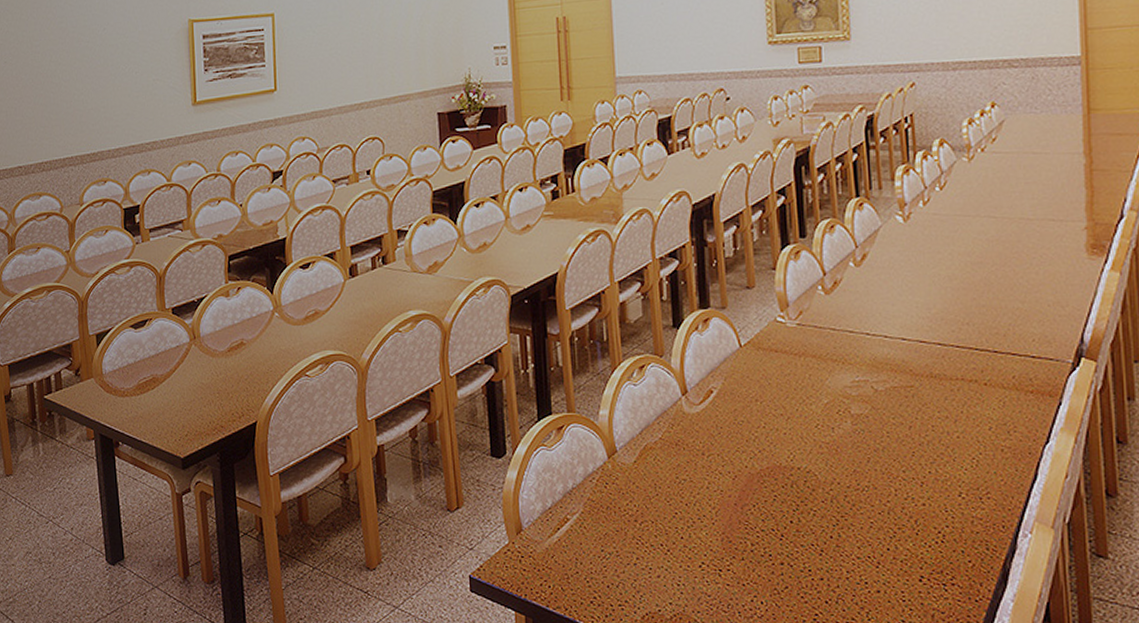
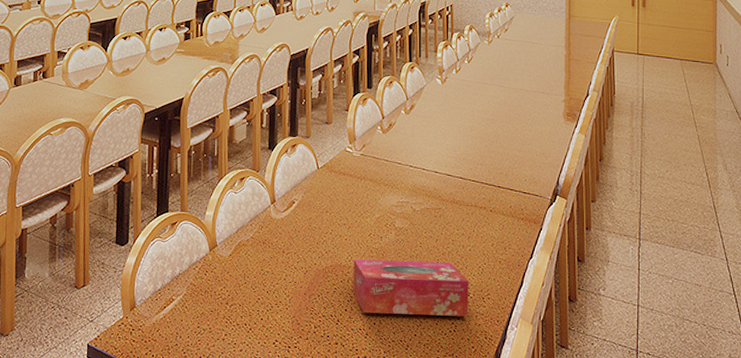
tissue box: none [797,454,961,524] -> present [353,259,469,317]

